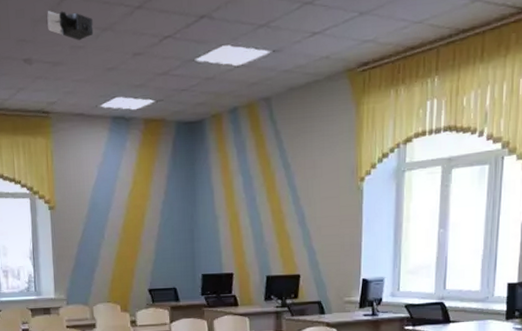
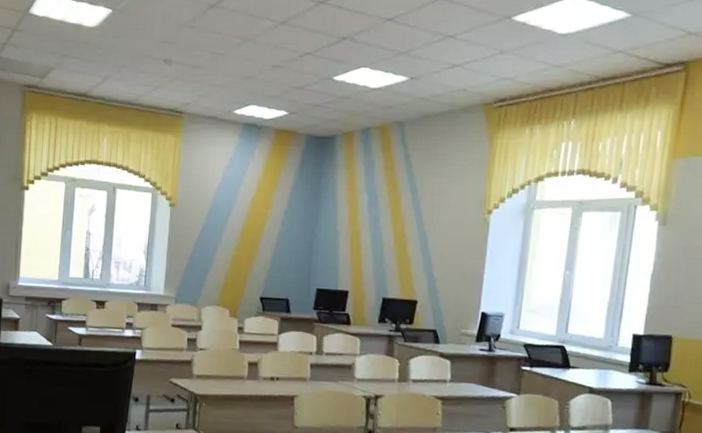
projector: present [47,10,94,40] -> none [191,16,237,47]

